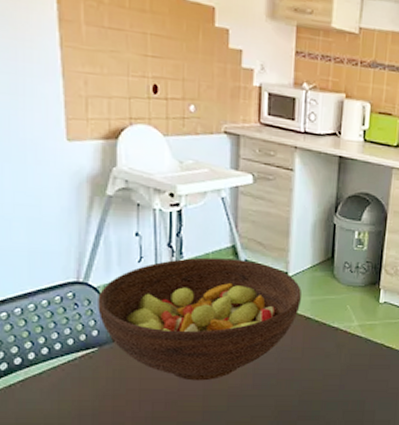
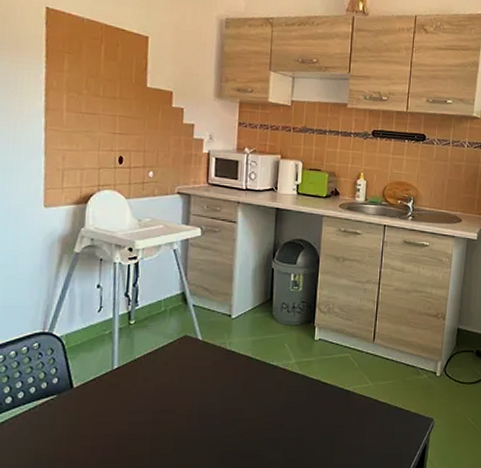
fruit bowl: present [98,257,301,381] -> none [59,304,243,424]

